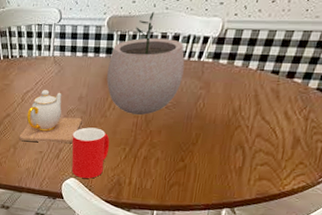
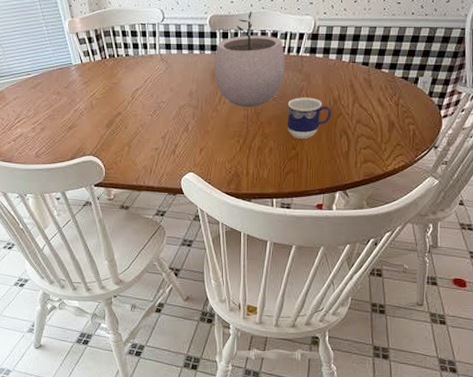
teapot: present [19,90,82,143] -> none [132,87,195,139]
cup: present [71,127,110,179] -> none [186,122,224,172]
cup: none [178,106,230,151] -> present [287,97,332,139]

